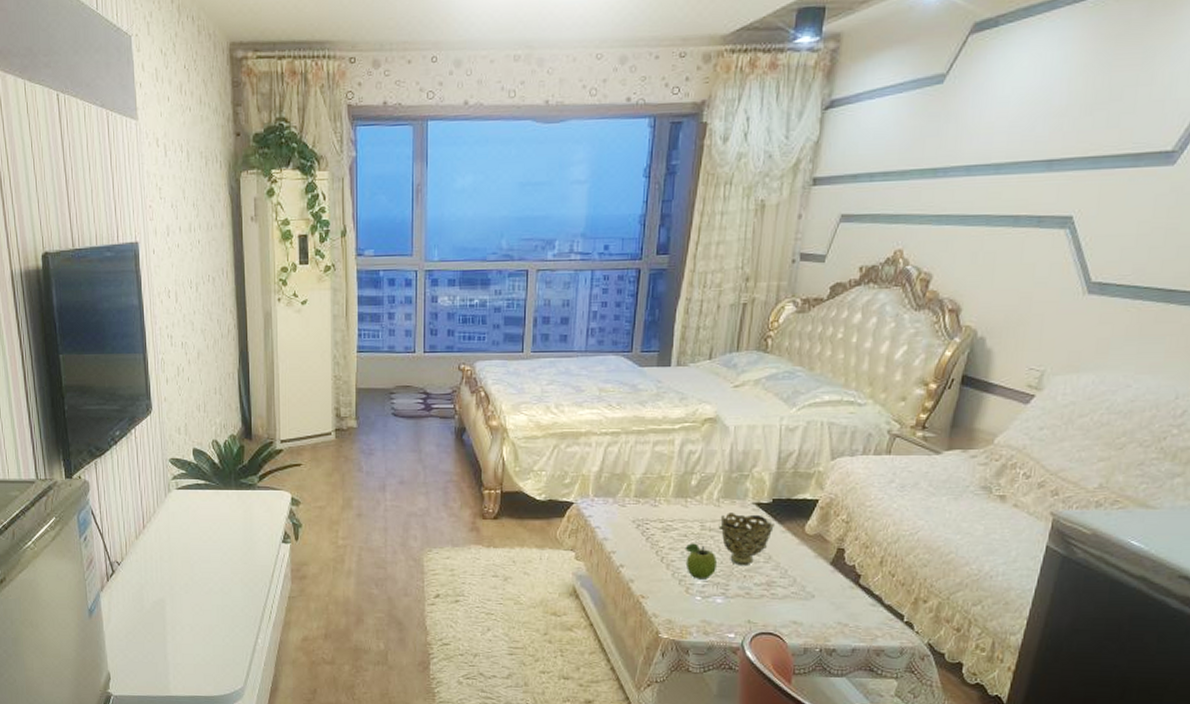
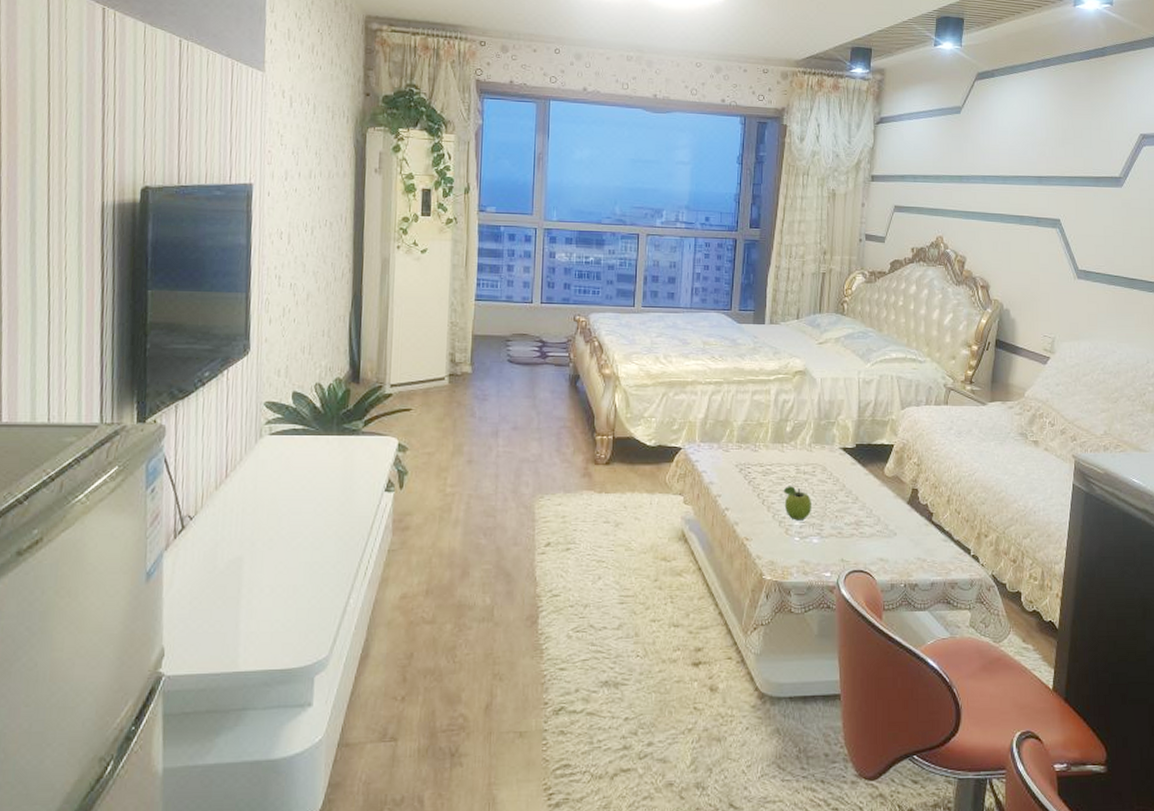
decorative bowl: present [718,513,776,565] -> none [811,457,860,506]

